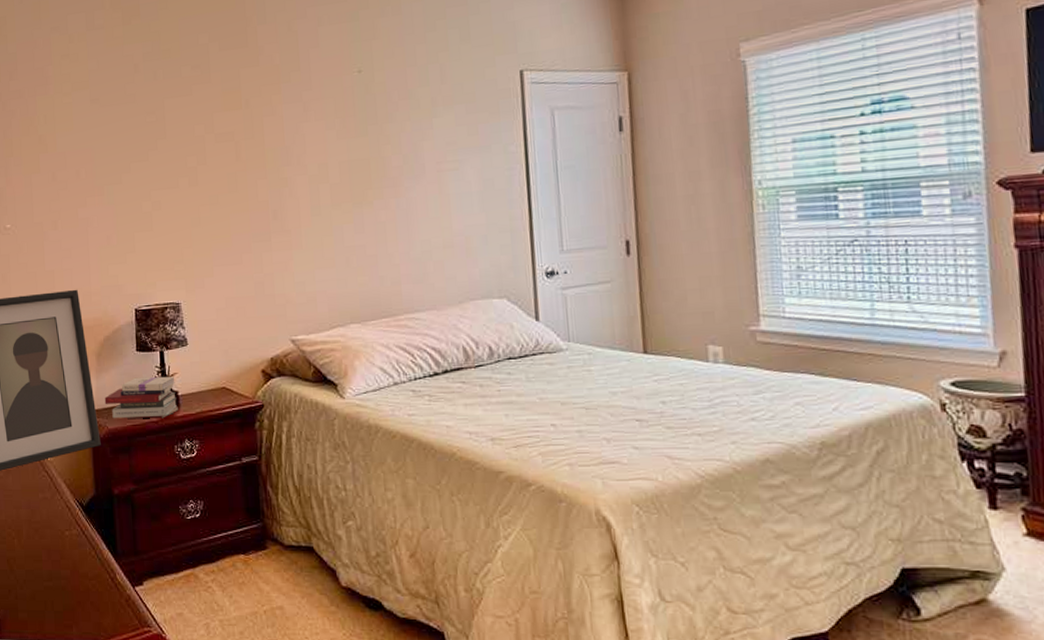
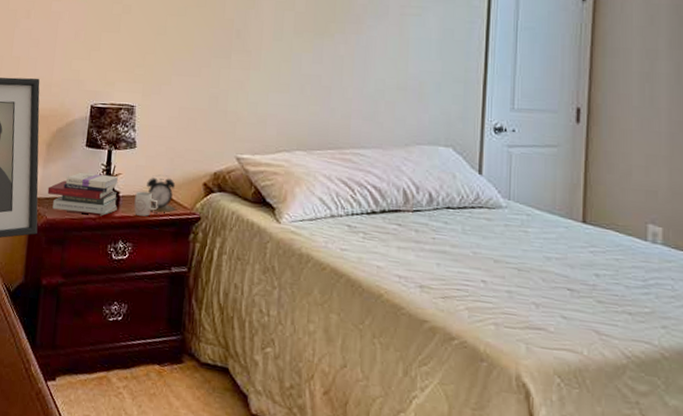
mug: none [194,387,219,412] -> present [134,191,159,217]
alarm clock: none [204,368,237,406] -> present [147,174,176,214]

